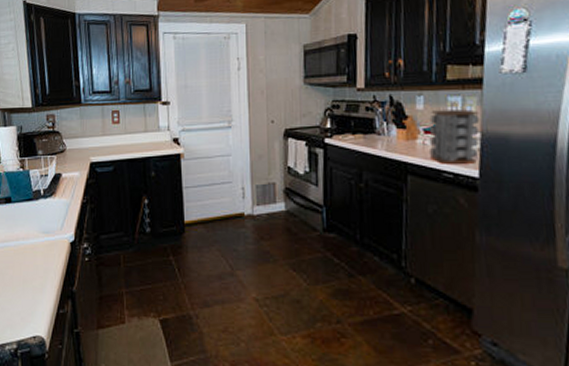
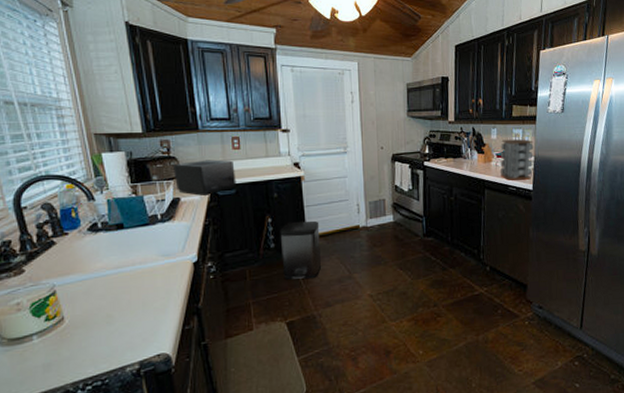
toaster: none [56,134,115,172] -> present [172,159,237,195]
pedal bin: none [156,204,200,271] -> present [280,220,322,280]

